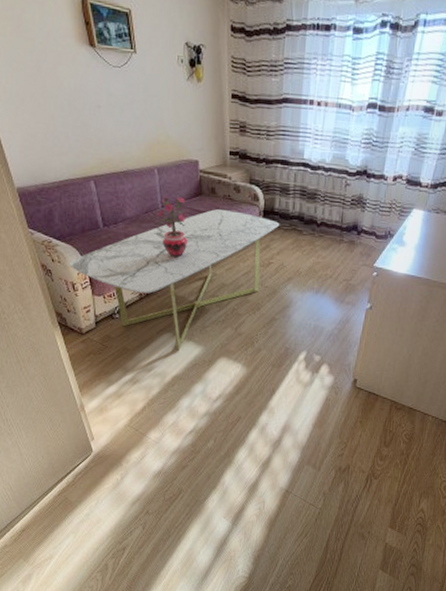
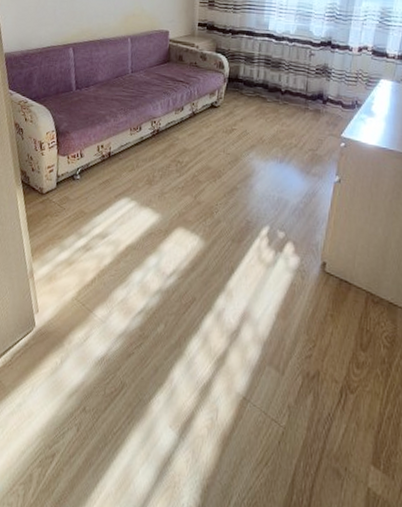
coffee table: present [70,209,280,351] -> none [40,75,244,218]
potted plant: present [157,196,188,258] -> none [125,62,155,121]

